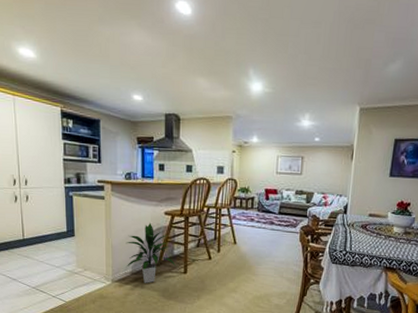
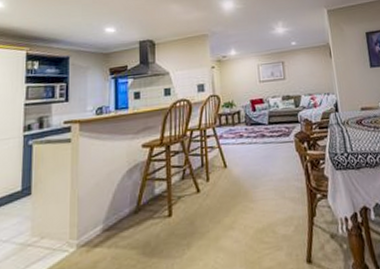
indoor plant: present [125,222,176,283] -> none [95,159,158,241]

